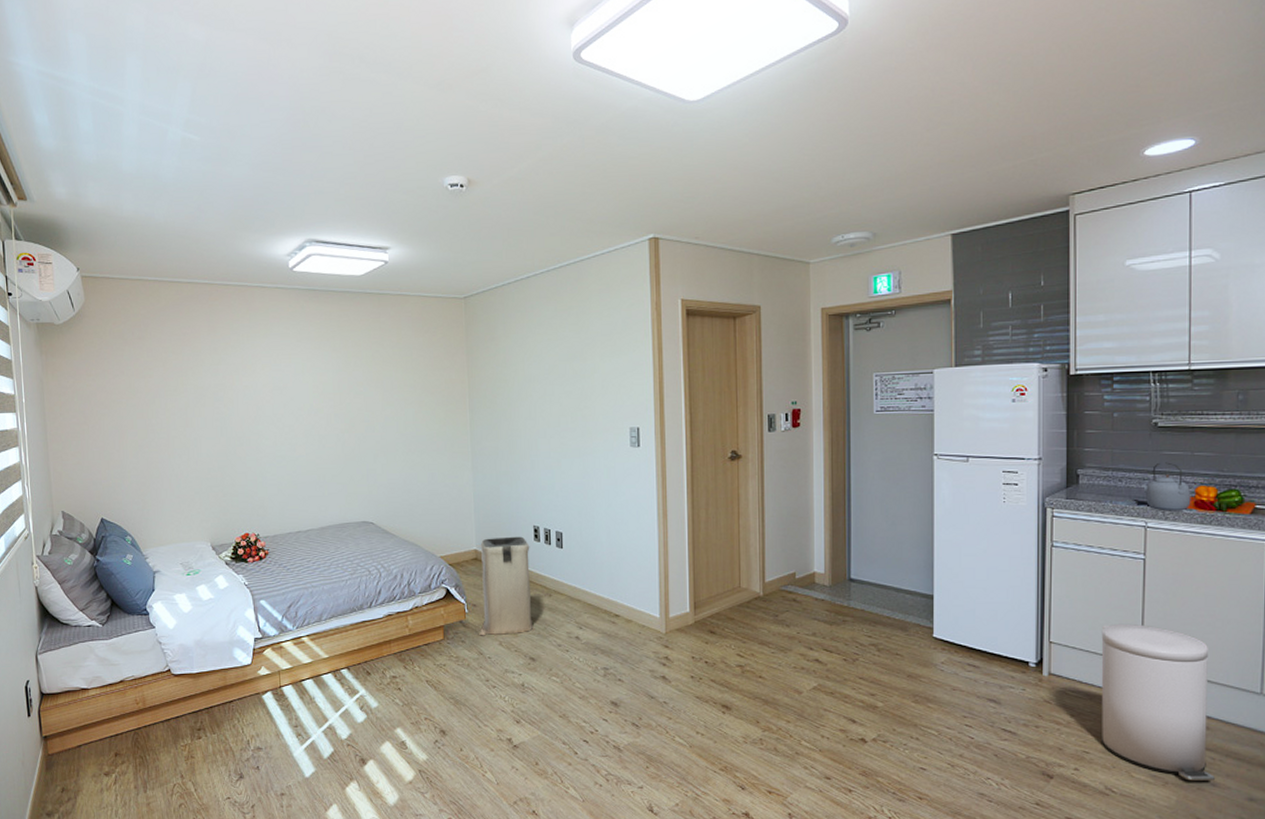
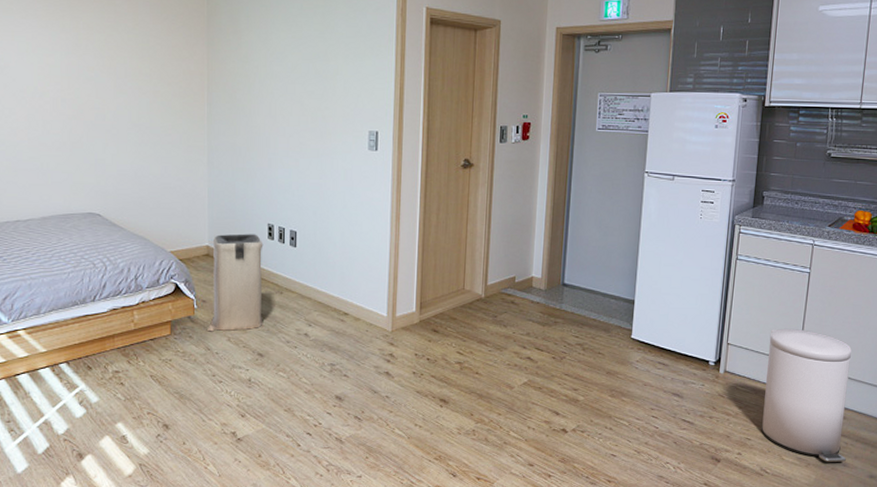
teakettle: present [1143,462,1191,512] -> none [814,188,852,232]

